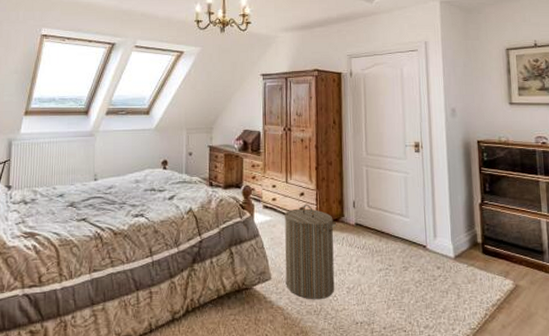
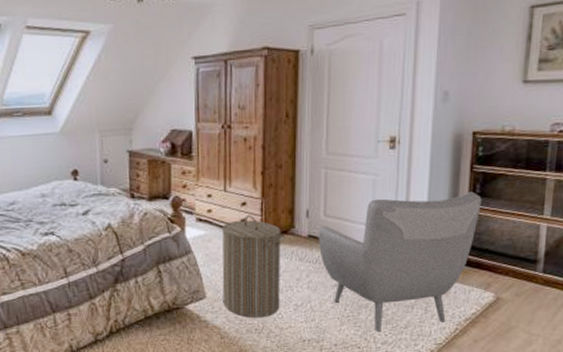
armchair: none [363,190,492,316] -> present [318,191,482,333]

